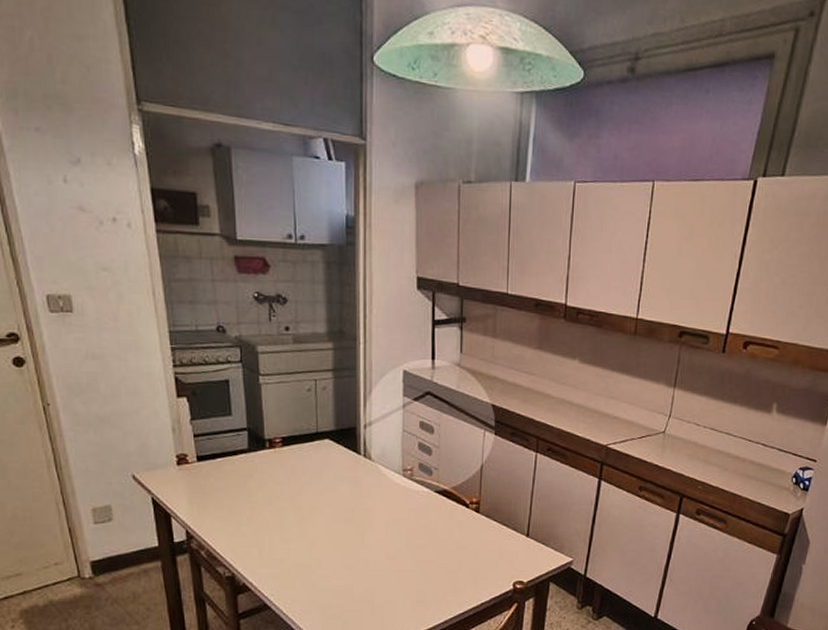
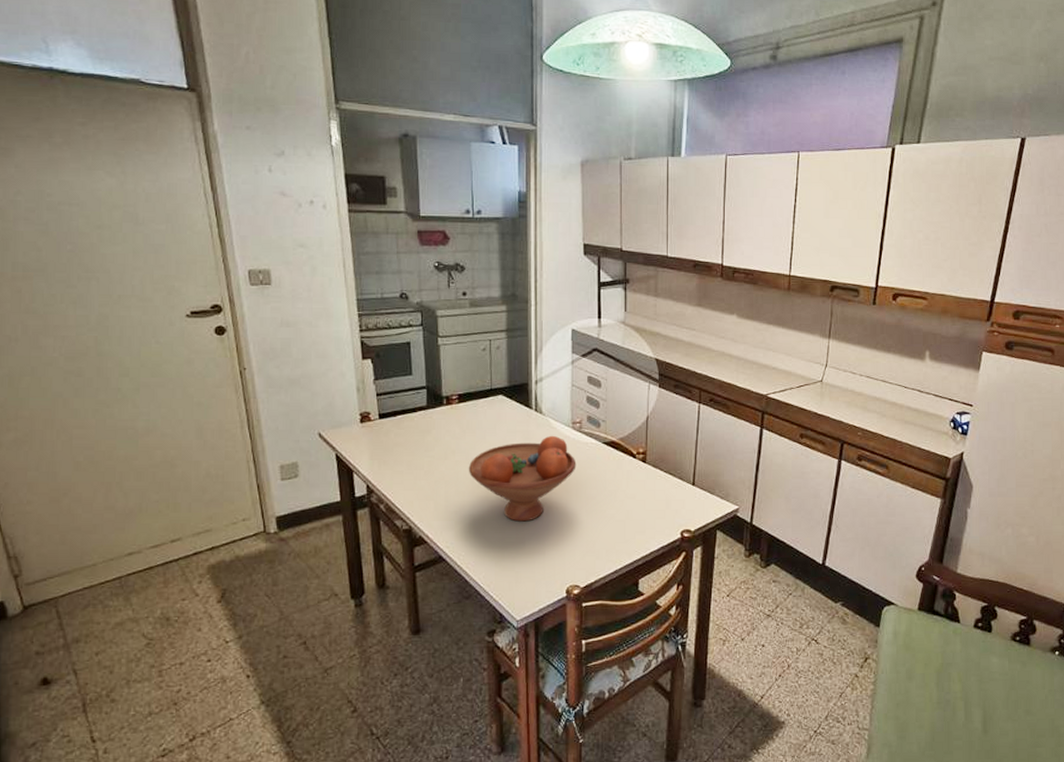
fruit bowl: none [293,482,407,571] -> present [468,435,577,522]

